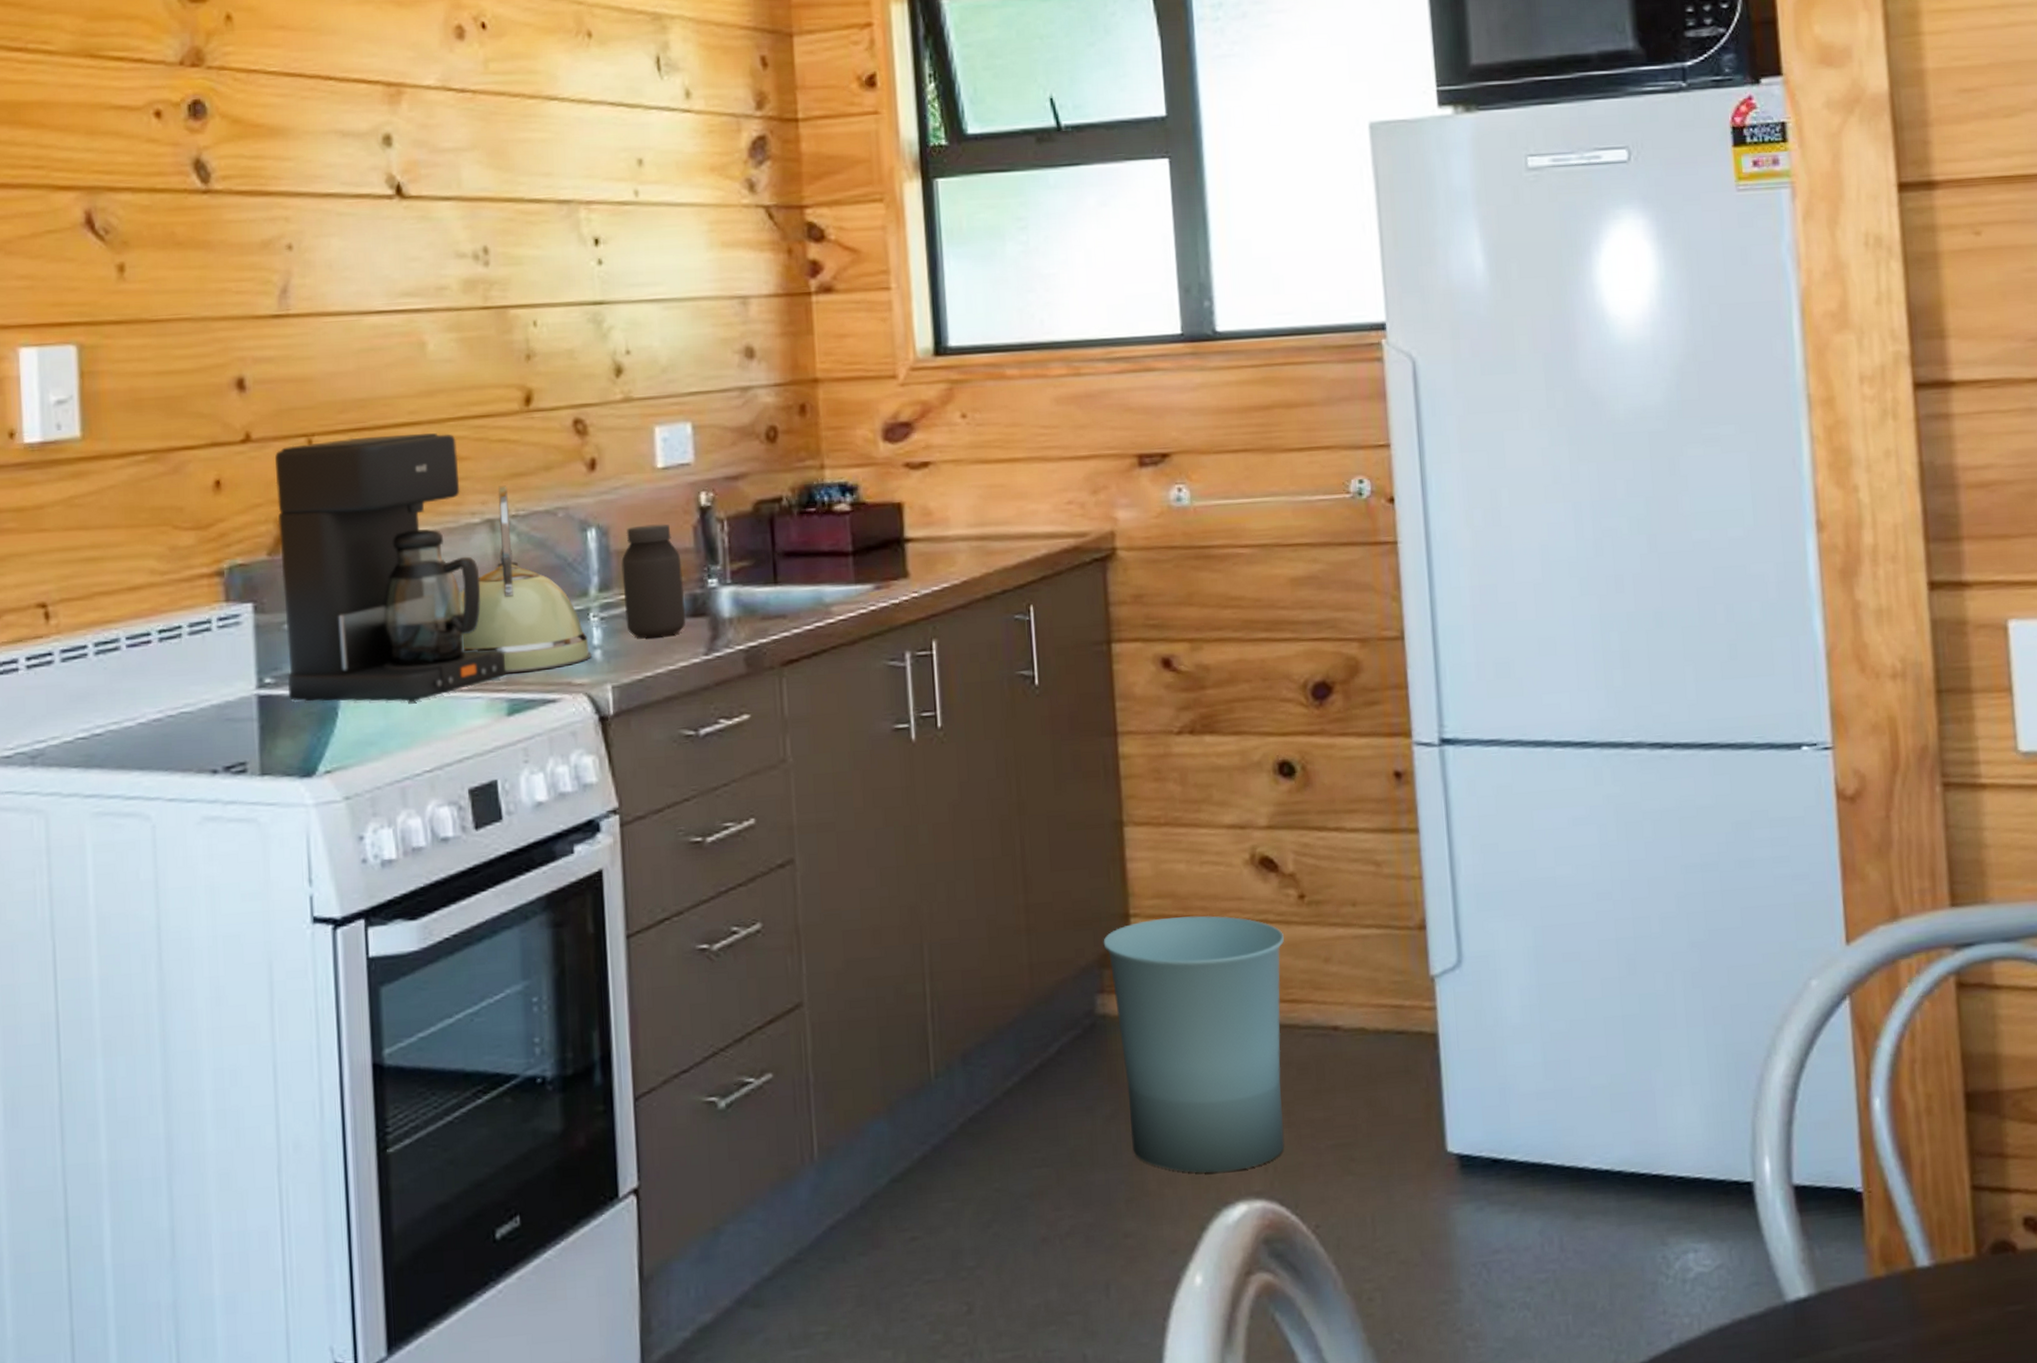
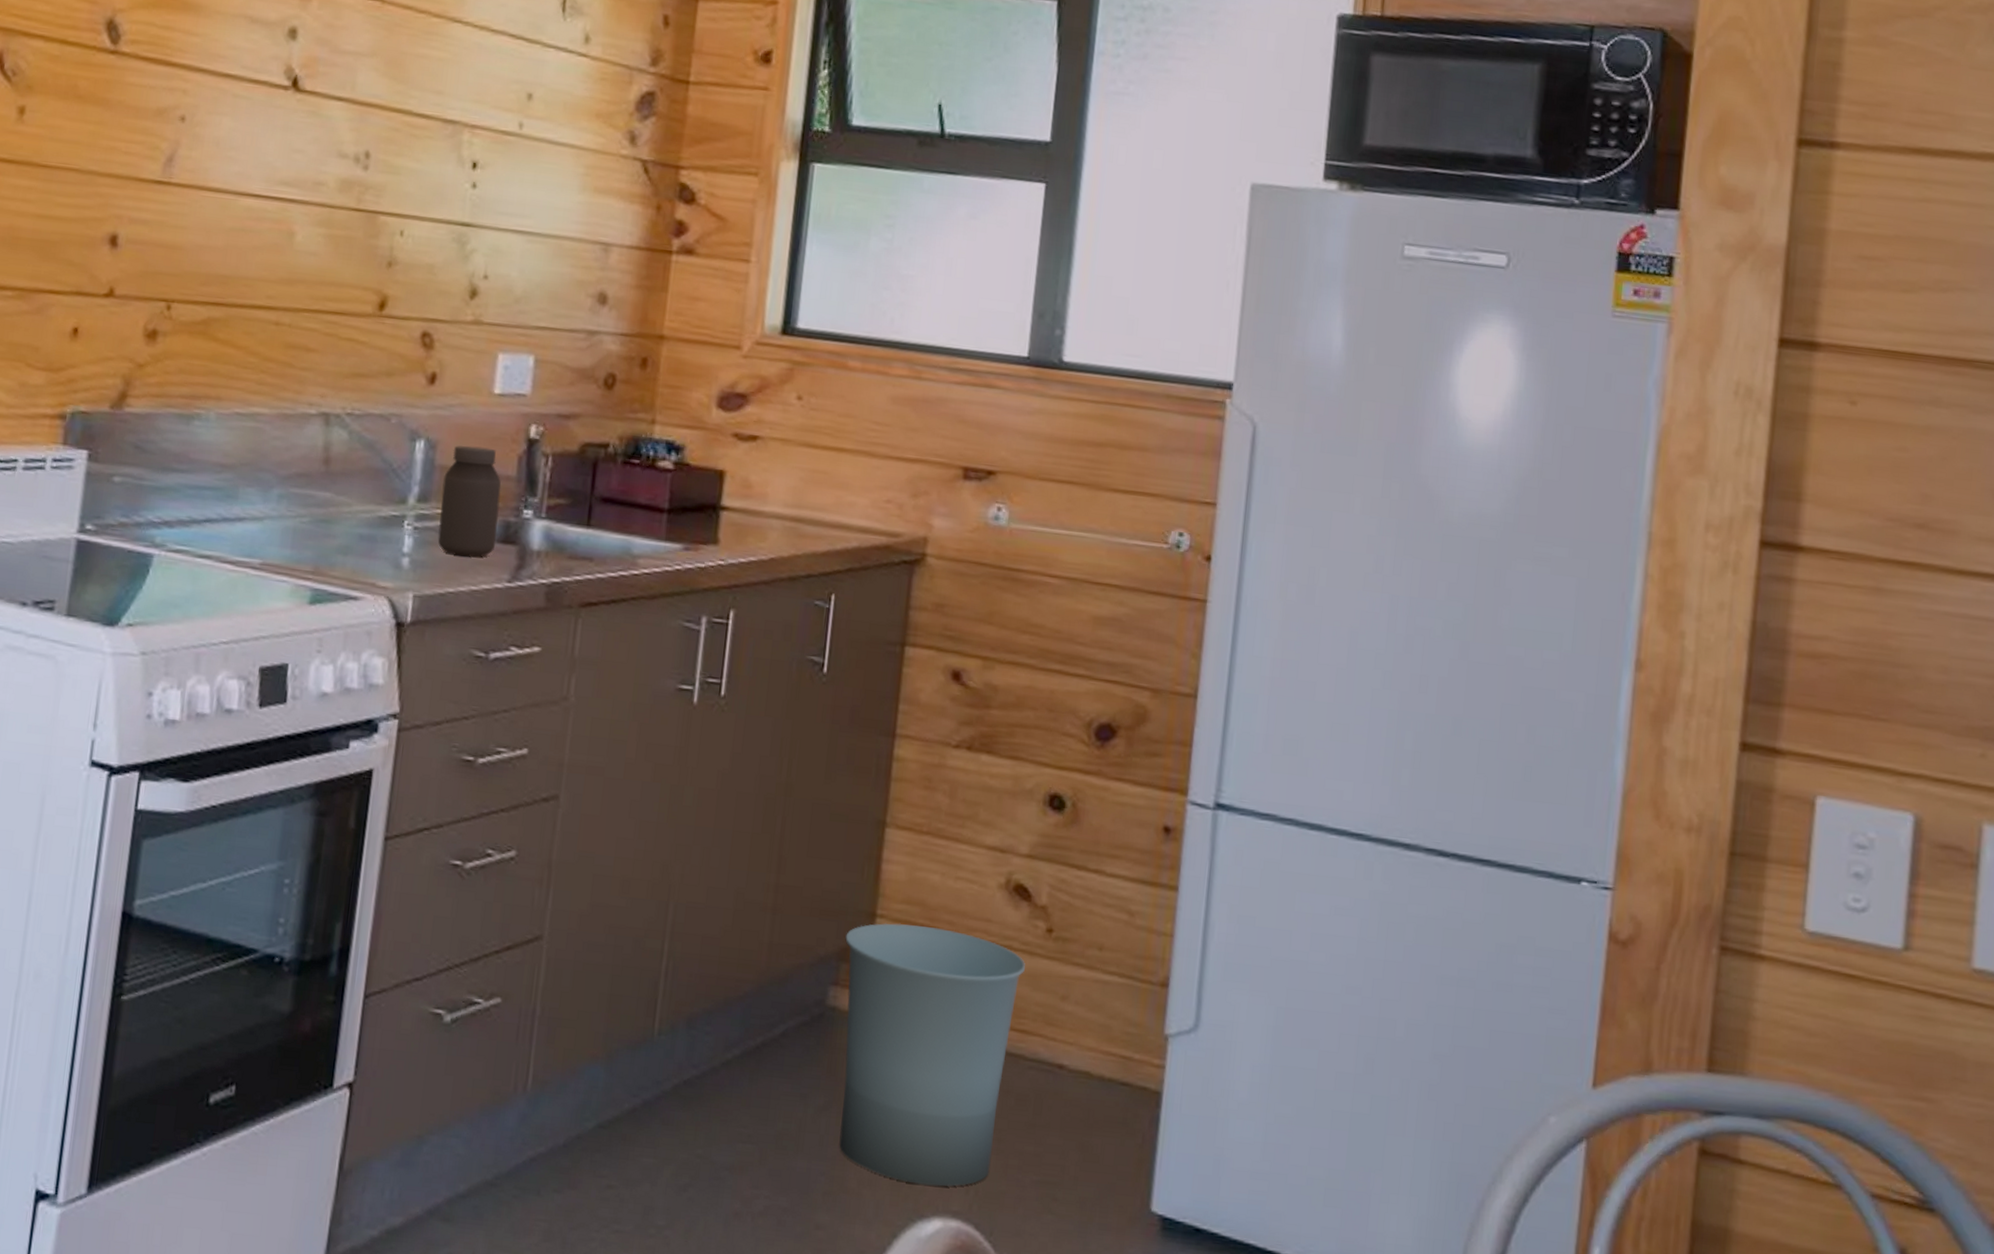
coffee maker: present [274,433,506,703] -> none [106,307,317,574]
kettle: present [460,485,591,673] -> none [279,382,399,568]

